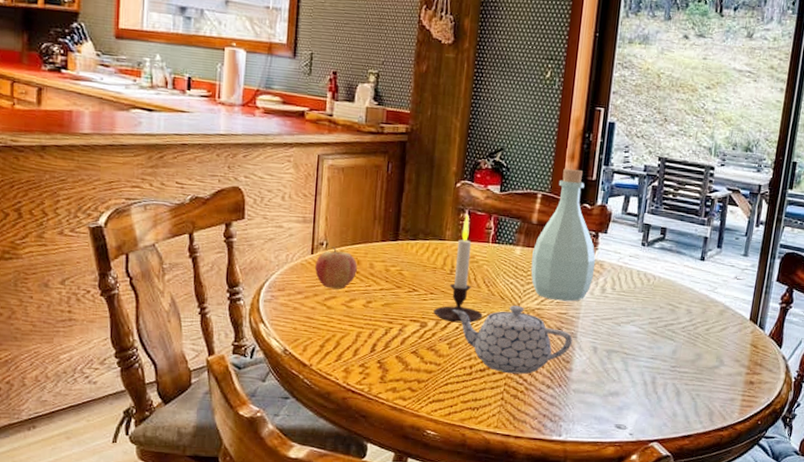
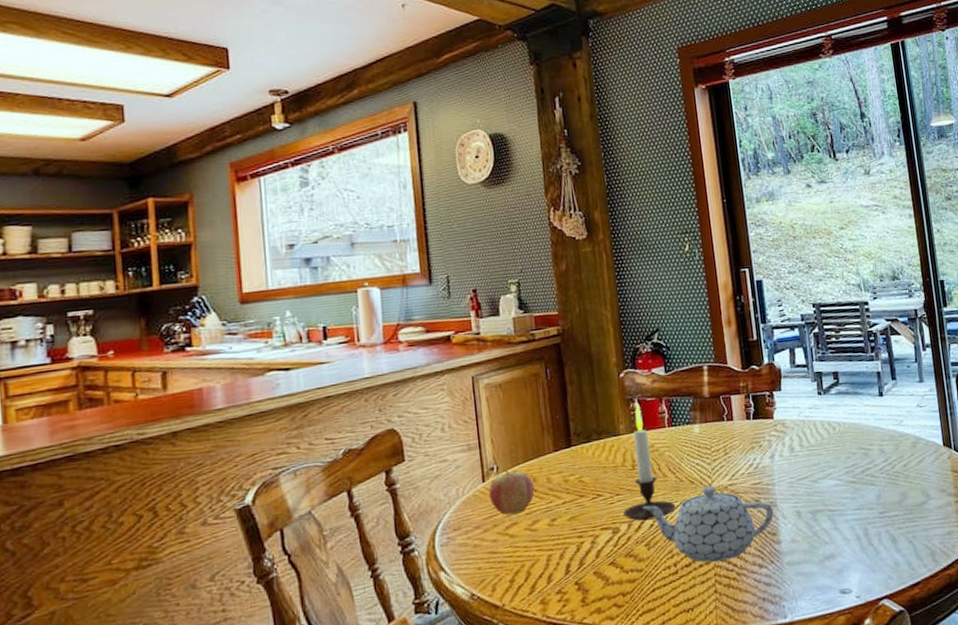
bottle: present [531,169,596,302] -> none [711,333,779,472]

